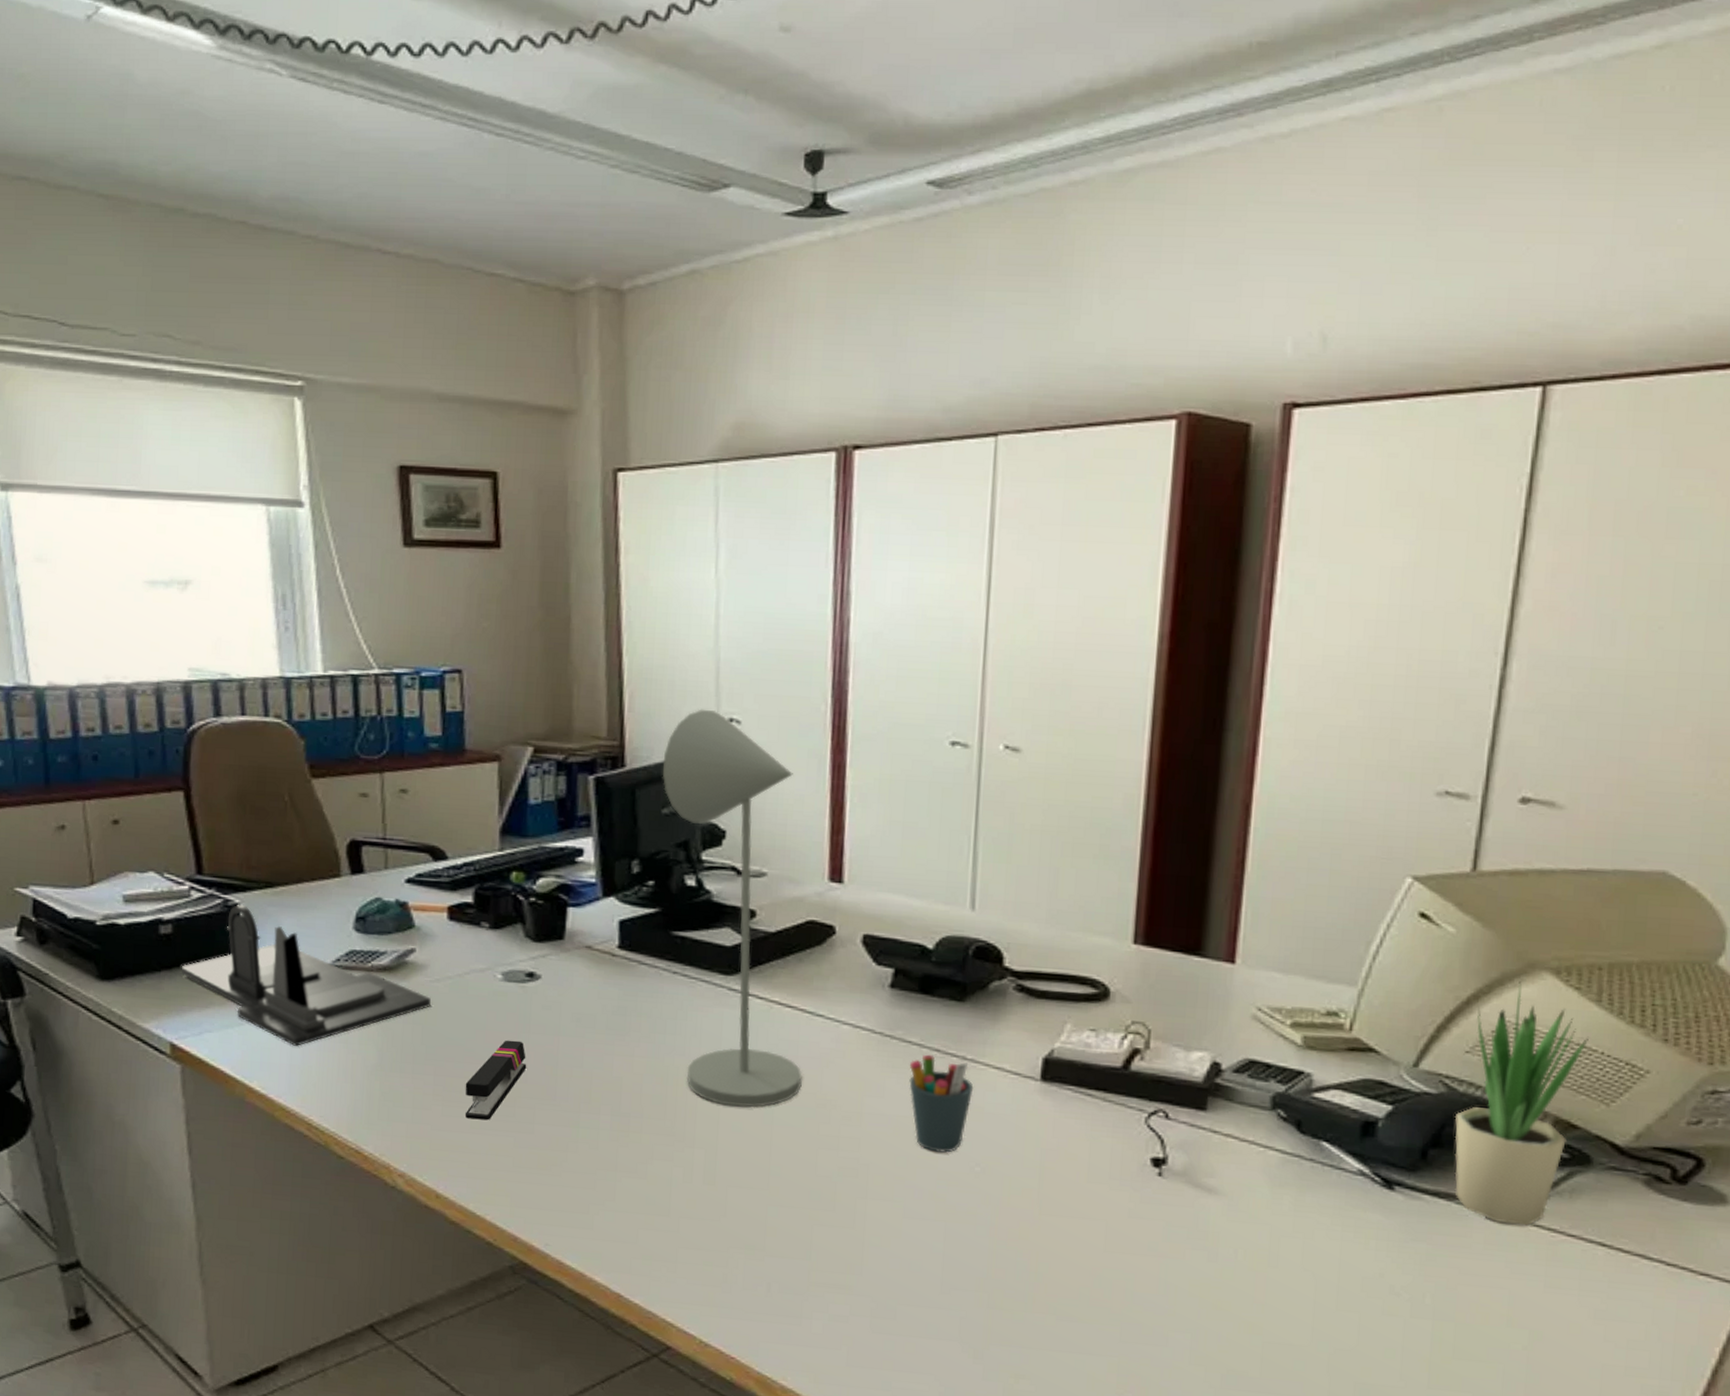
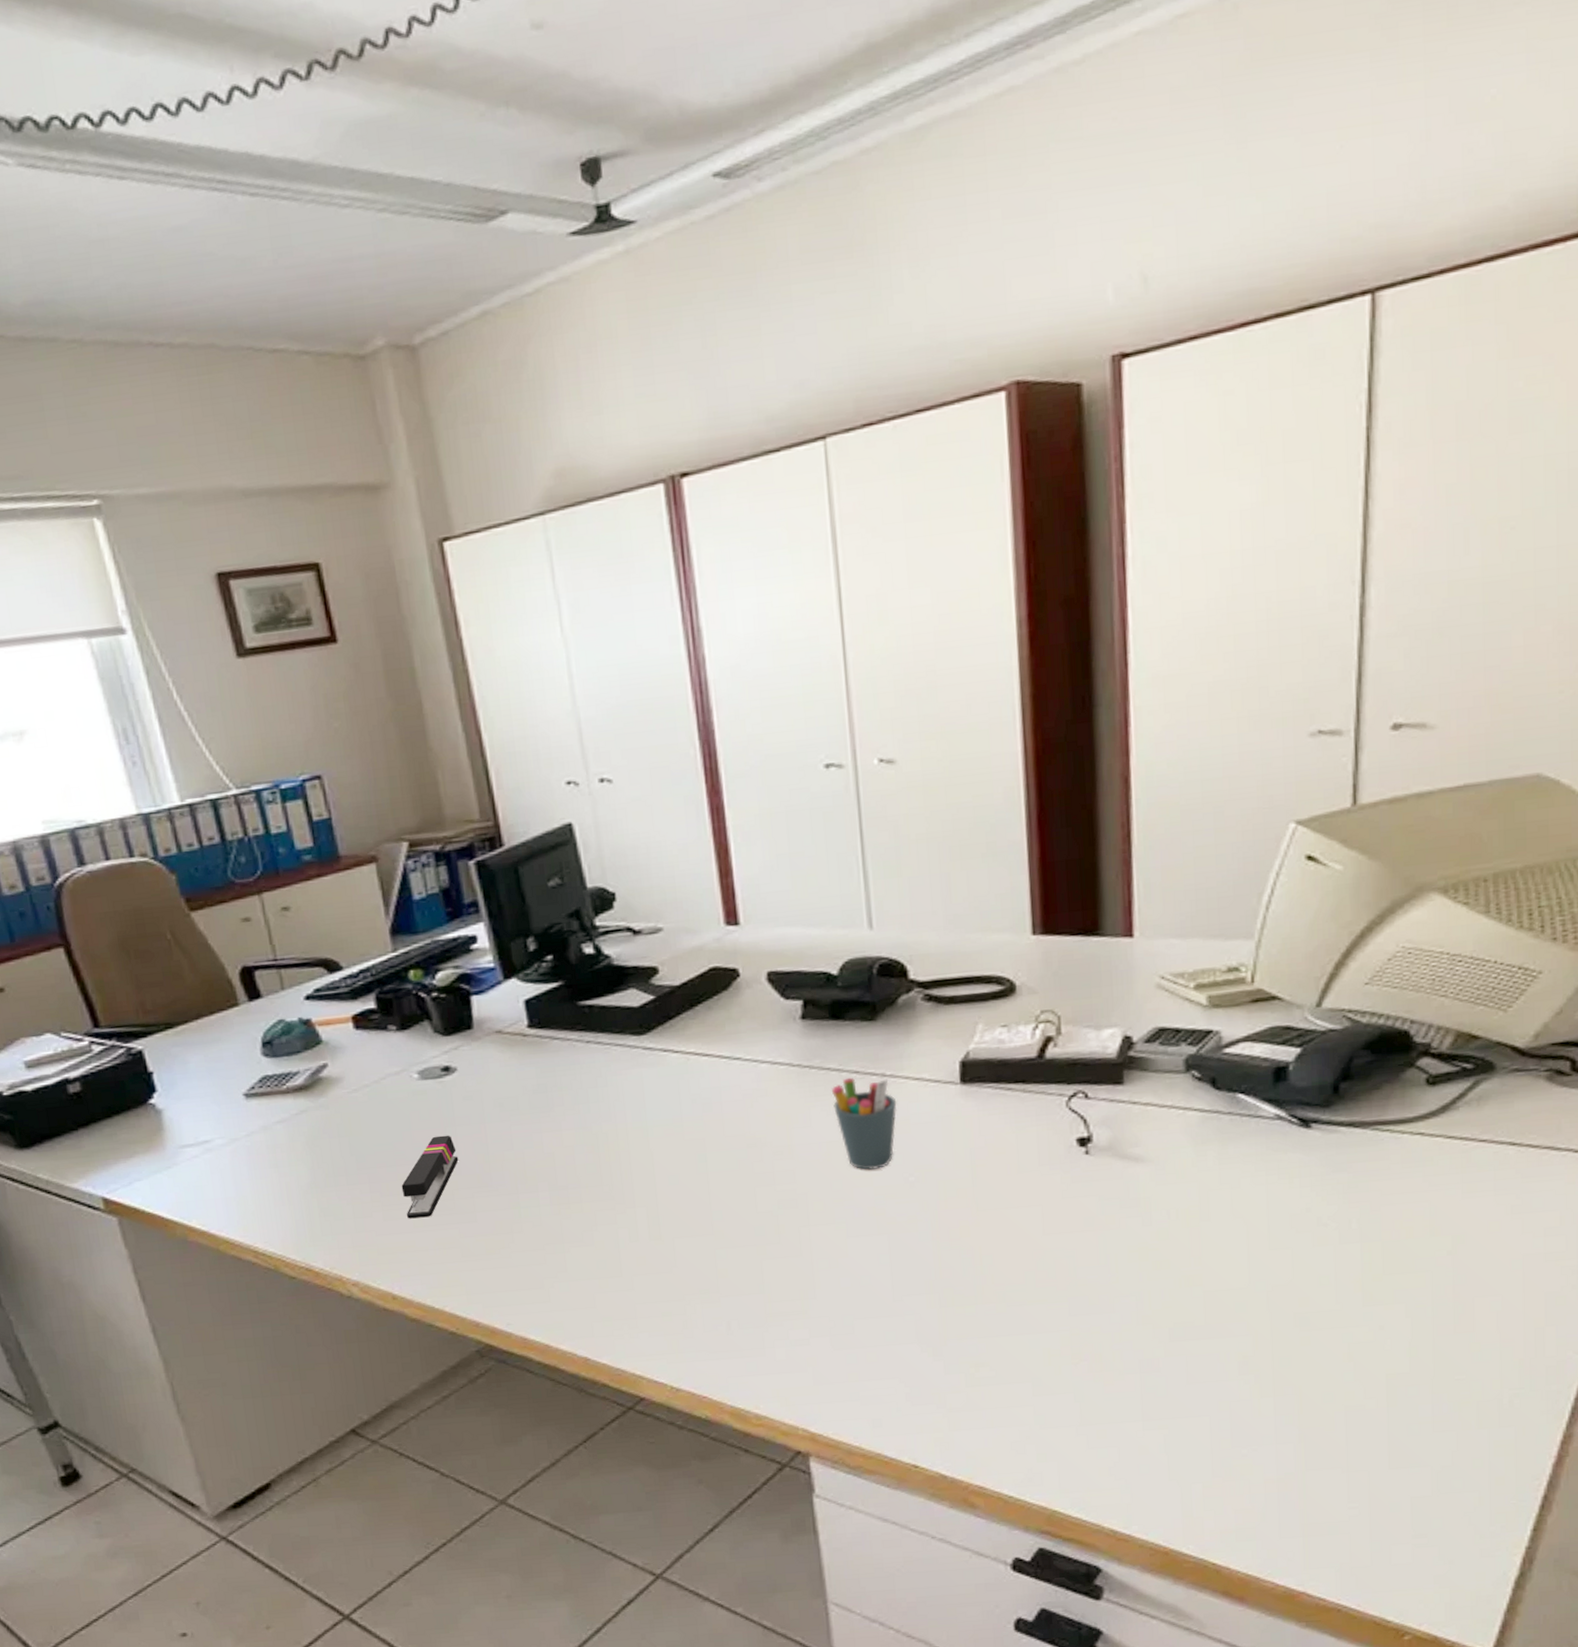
desk organizer: present [181,904,432,1046] -> none [97,1049,354,1179]
desk lamp: present [662,709,802,1108] -> none [540,773,730,1162]
potted plant: present [1454,981,1589,1226] -> none [1361,906,1481,1141]

